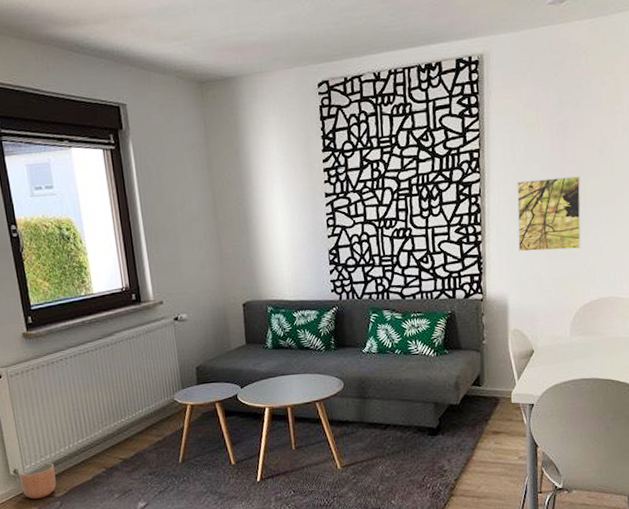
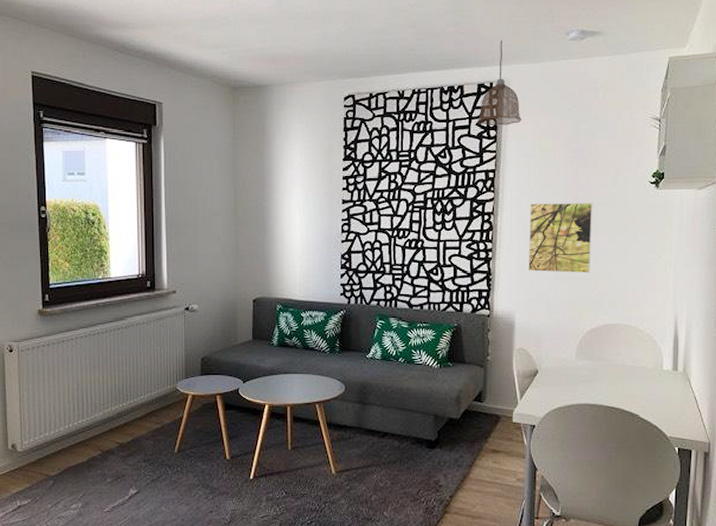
planter: present [18,461,57,499] -> none [16,439,52,476]
pendant lamp: none [458,9,503,103] -> present [477,40,521,125]

